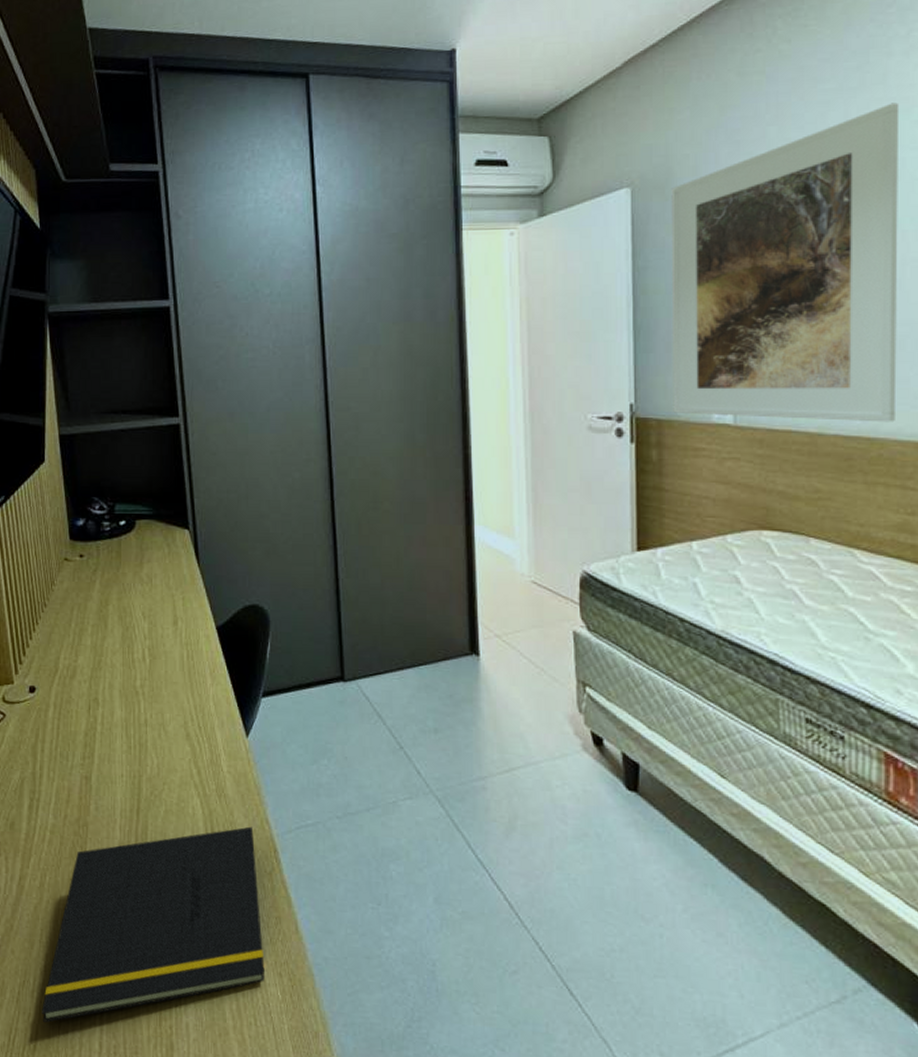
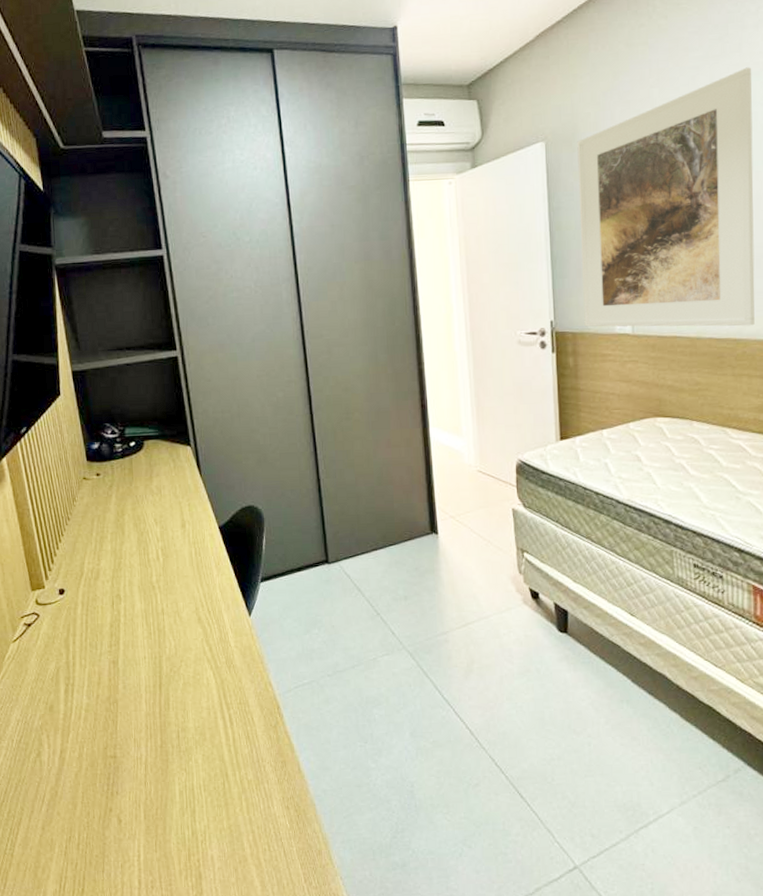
notepad: present [42,826,265,1023] -> none [87,690,275,870]

